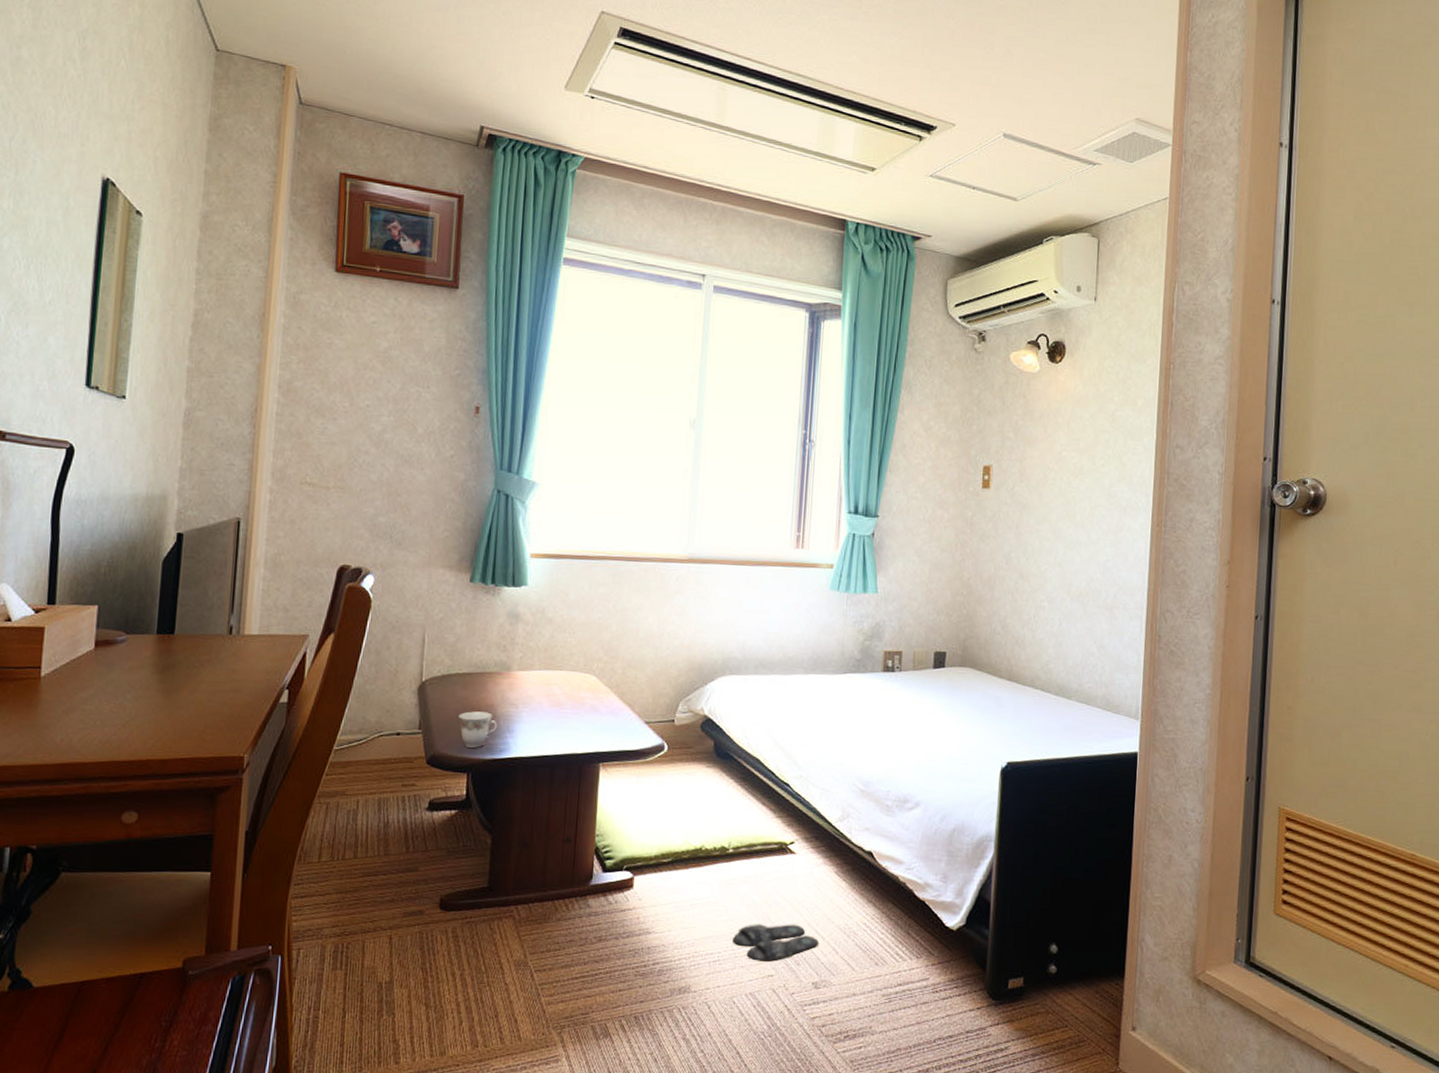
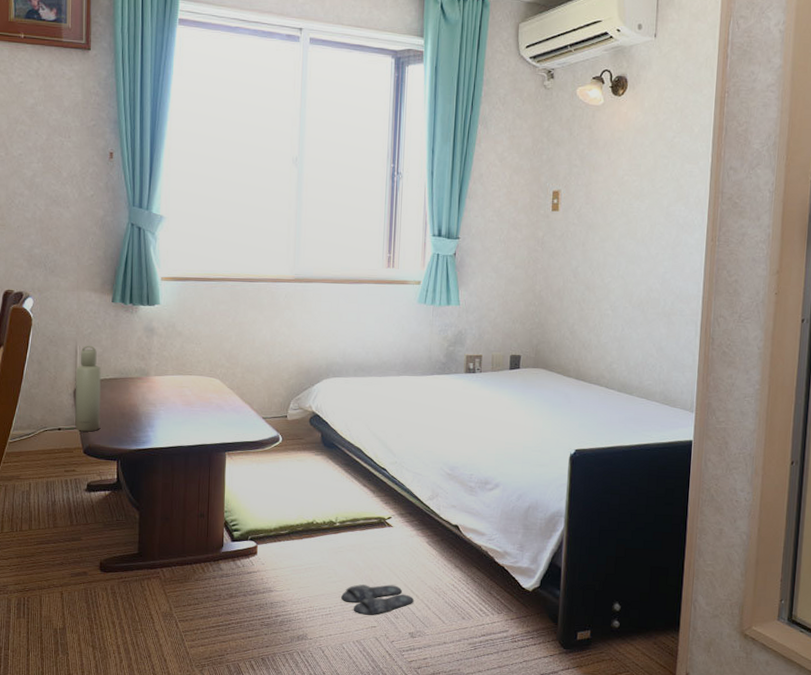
bottle: none [417,632,453,738] -> present [75,345,101,432]
teacup: present [458,711,498,748] -> none [108,410,140,440]

